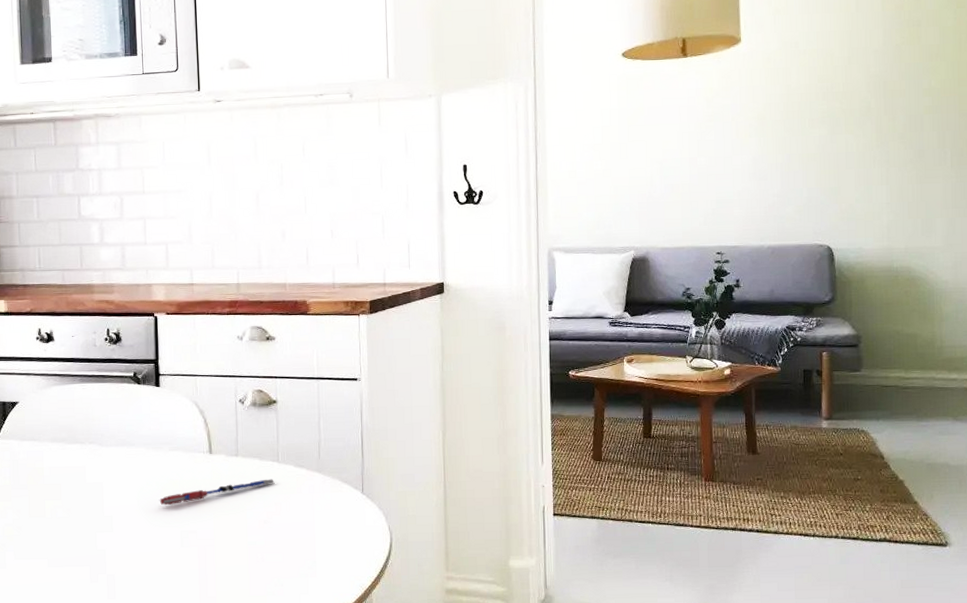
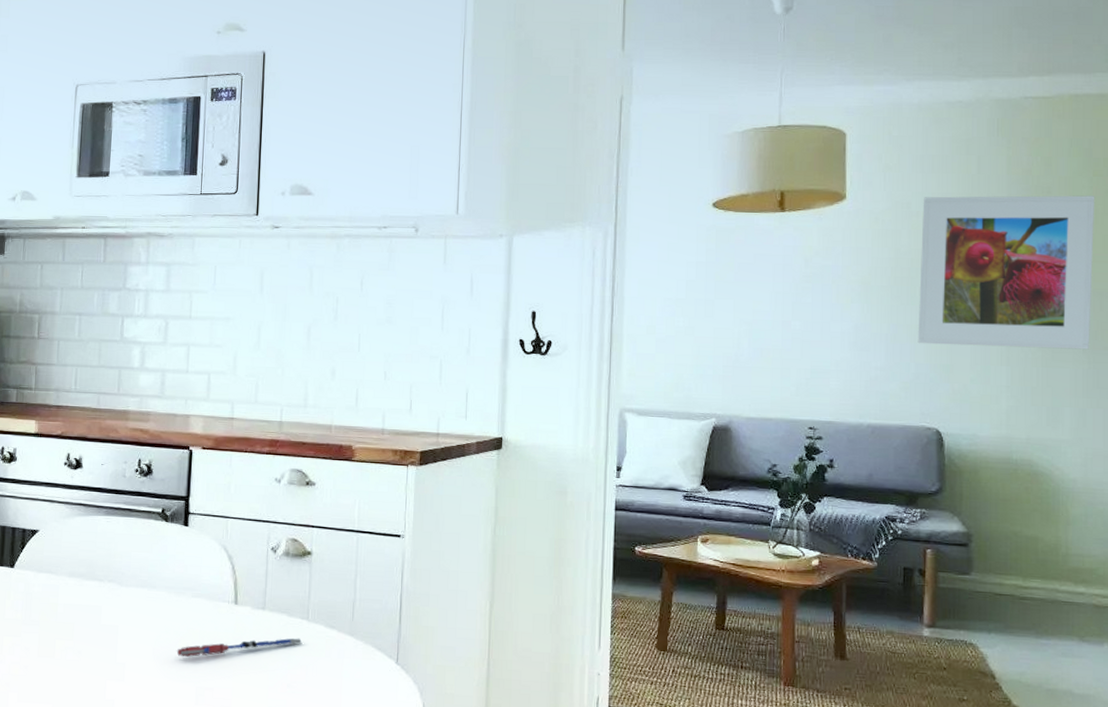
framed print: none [808,26,959,170] -> present [917,195,1095,350]

